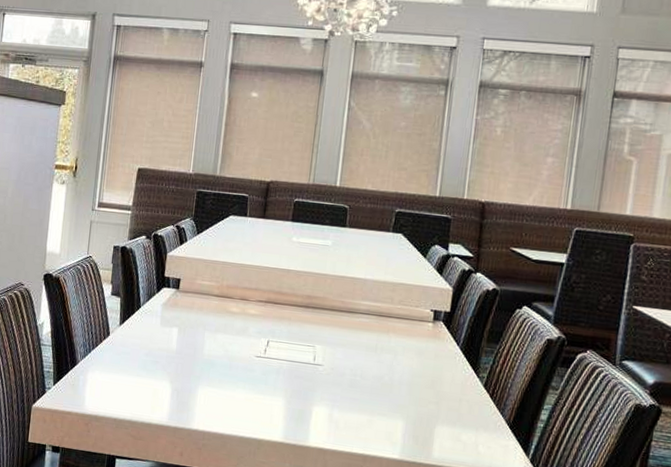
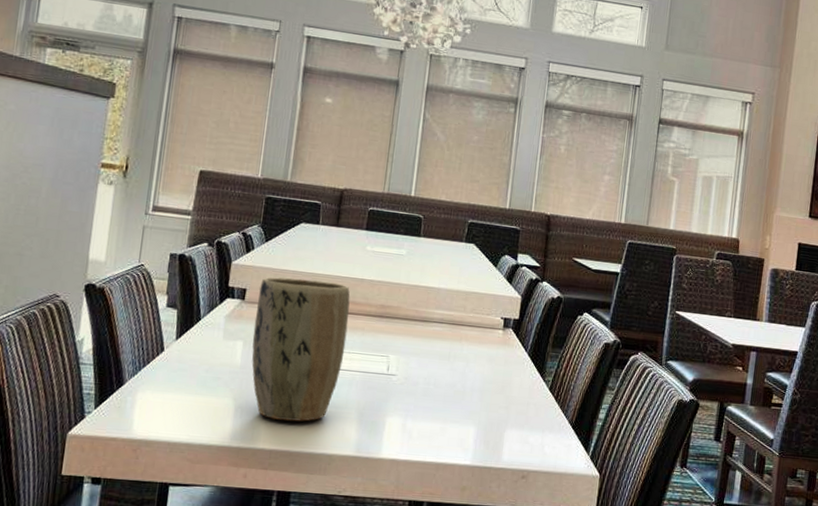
plant pot: none [186,268,277,407] -> present [251,277,350,422]

